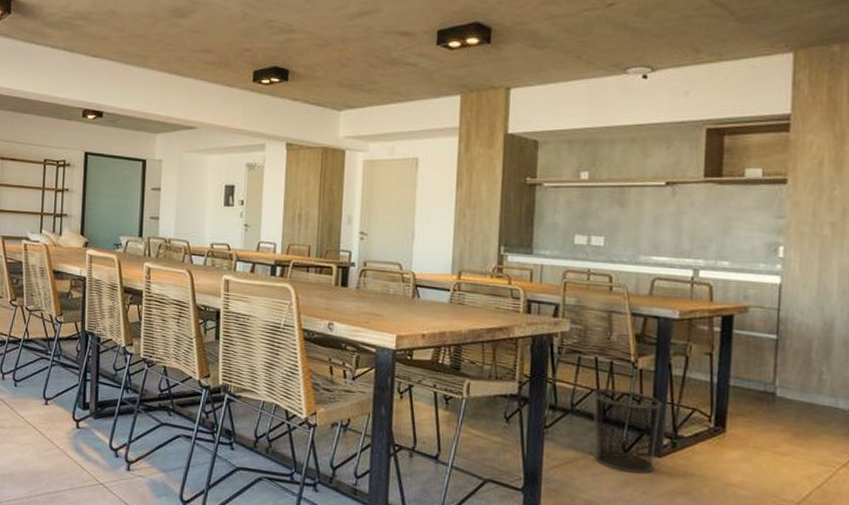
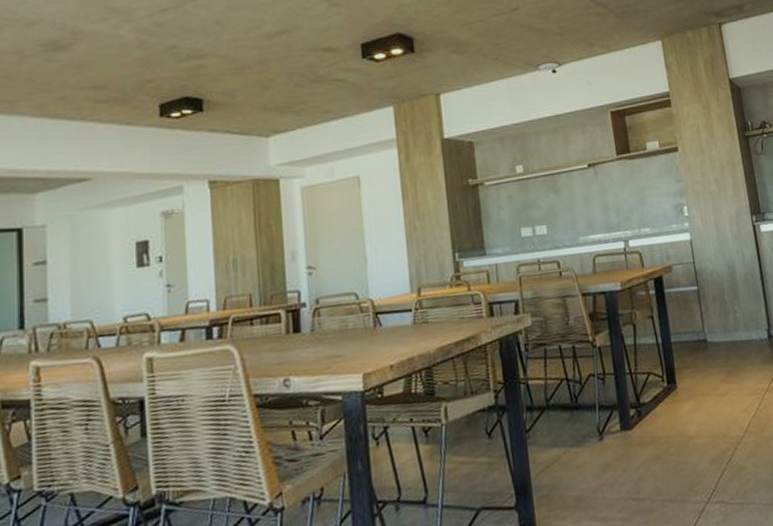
waste bin: present [592,388,662,474] -> none [562,370,628,456]

